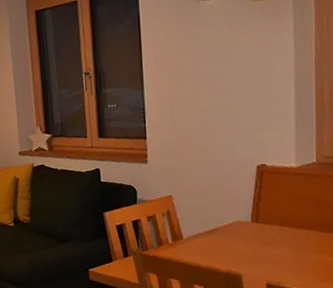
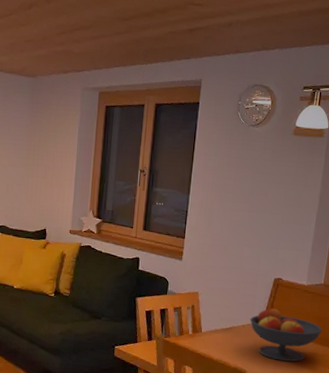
fruit bowl: none [236,199,324,258] -> present [250,307,323,362]

